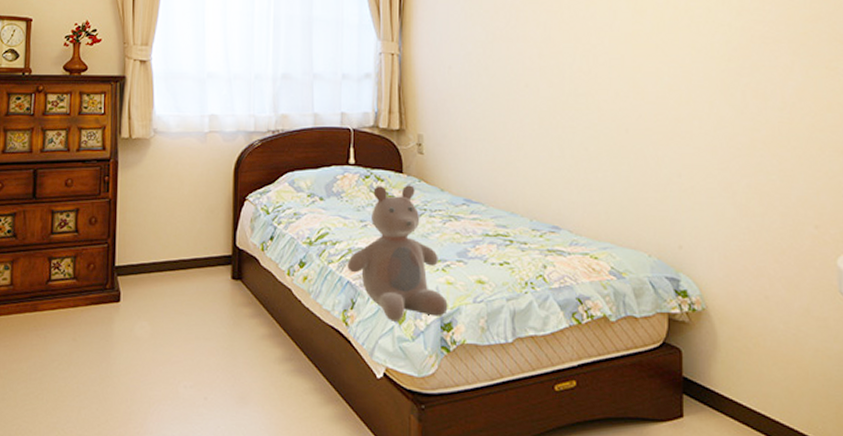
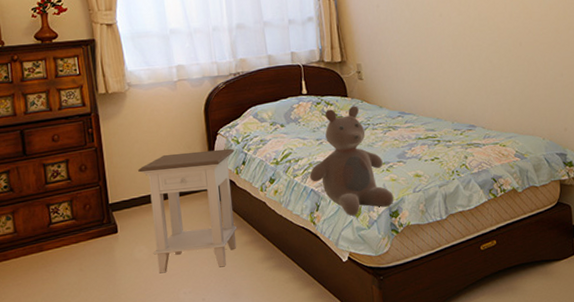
nightstand: none [152,216,263,362] -> present [138,148,238,274]

